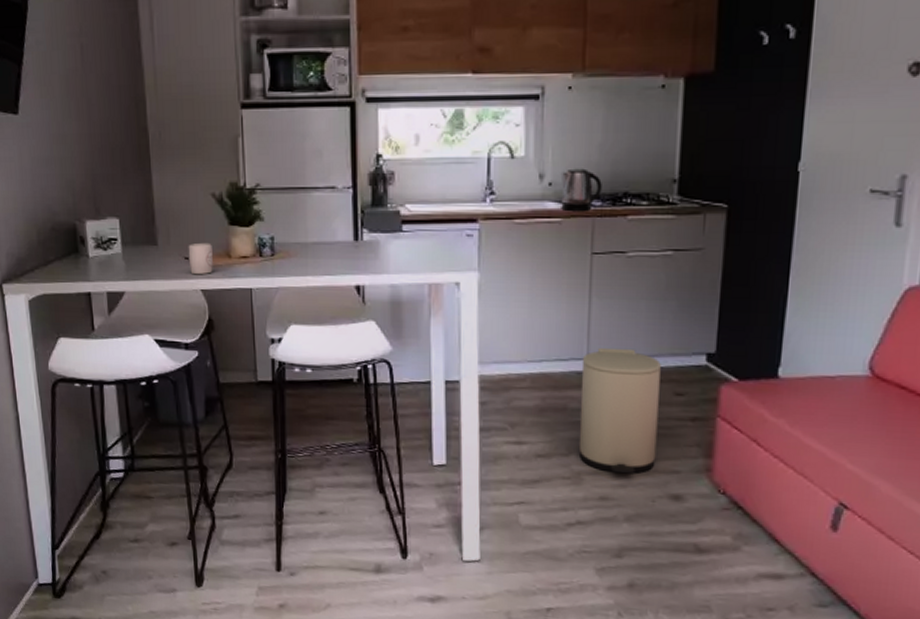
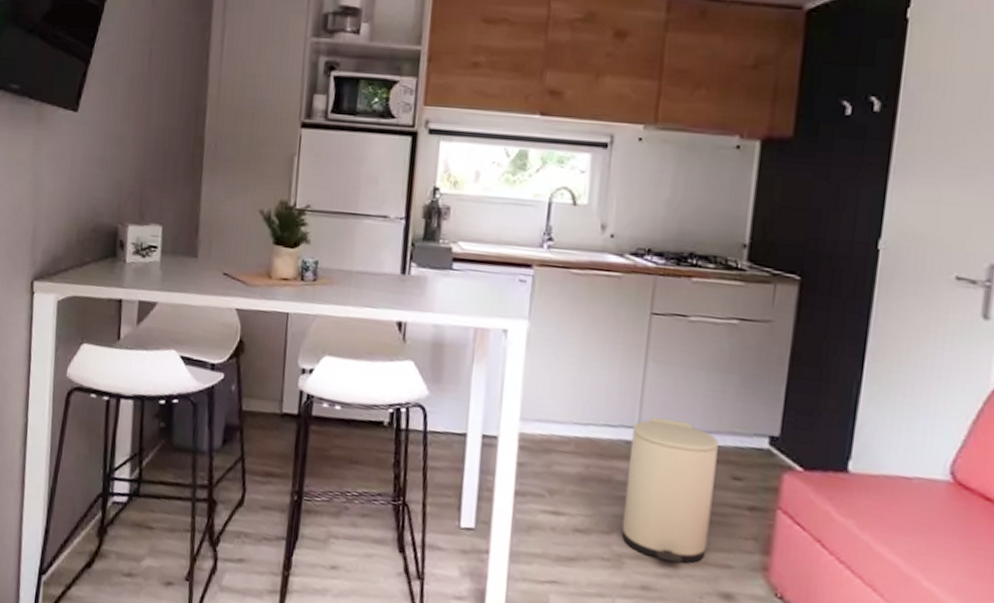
mug: present [188,242,214,275] -> none [226,259,254,294]
kettle: present [560,168,602,212] -> none [621,222,667,270]

